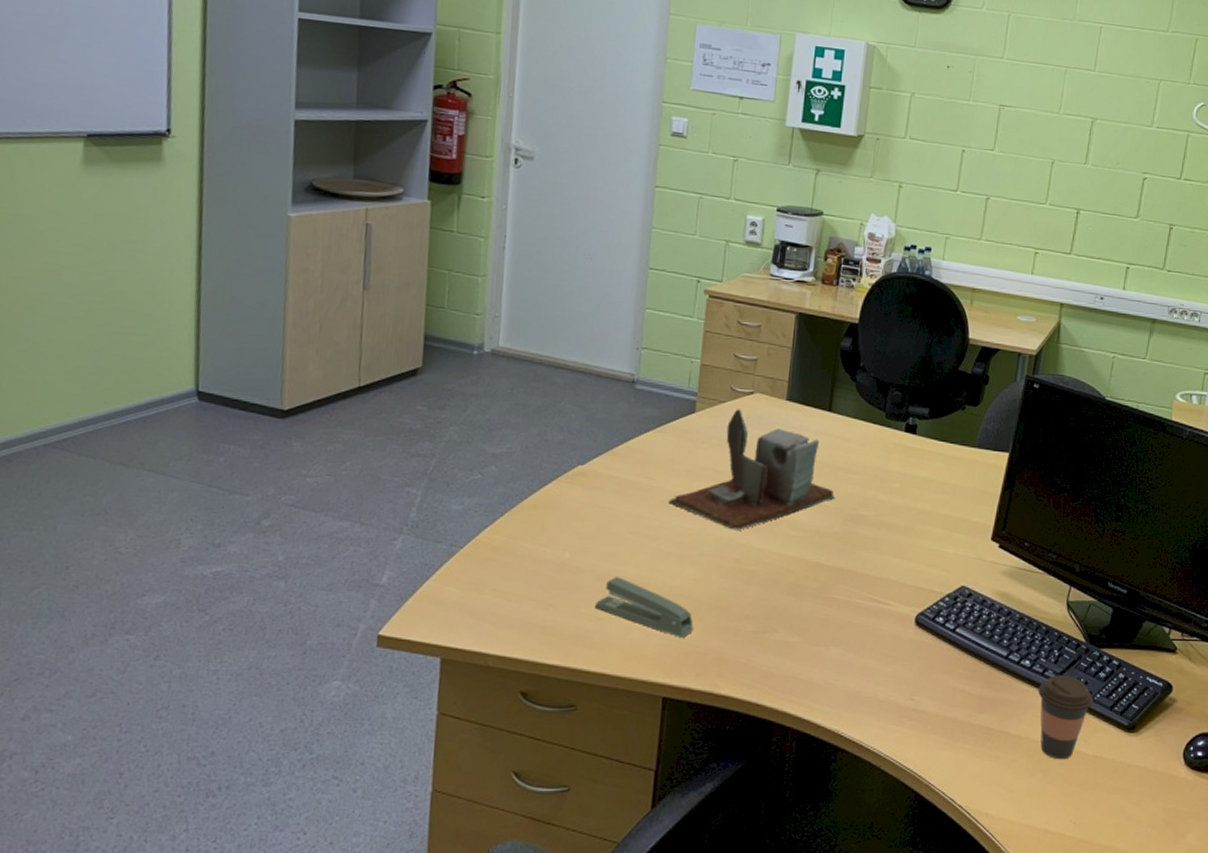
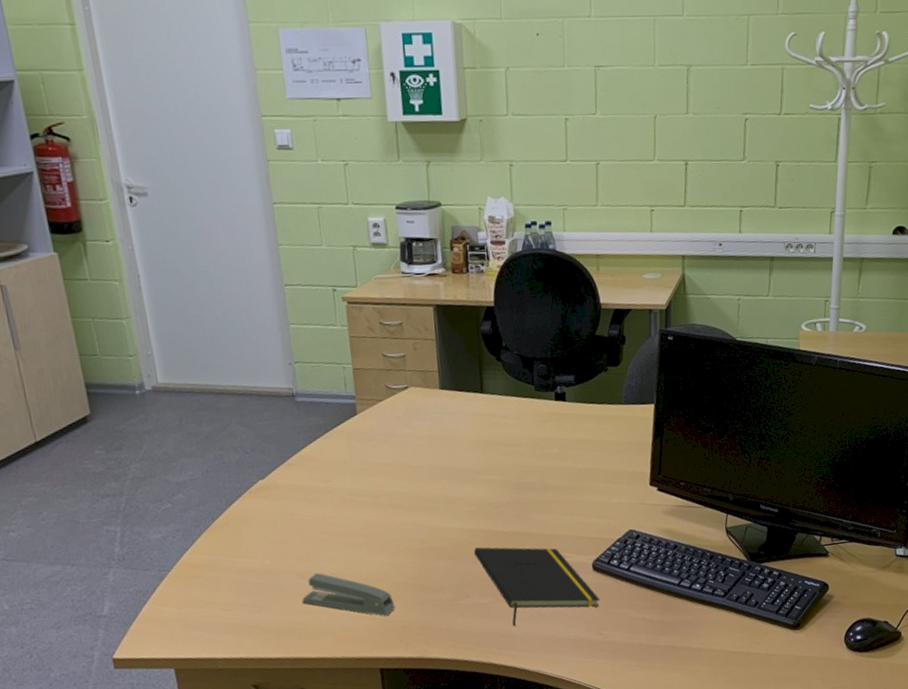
desk organizer: present [668,409,836,530] -> none [349,404,502,515]
notepad: none [789,578,918,673] -> present [473,547,600,626]
coffee cup: present [1038,675,1093,760] -> none [711,591,761,663]

